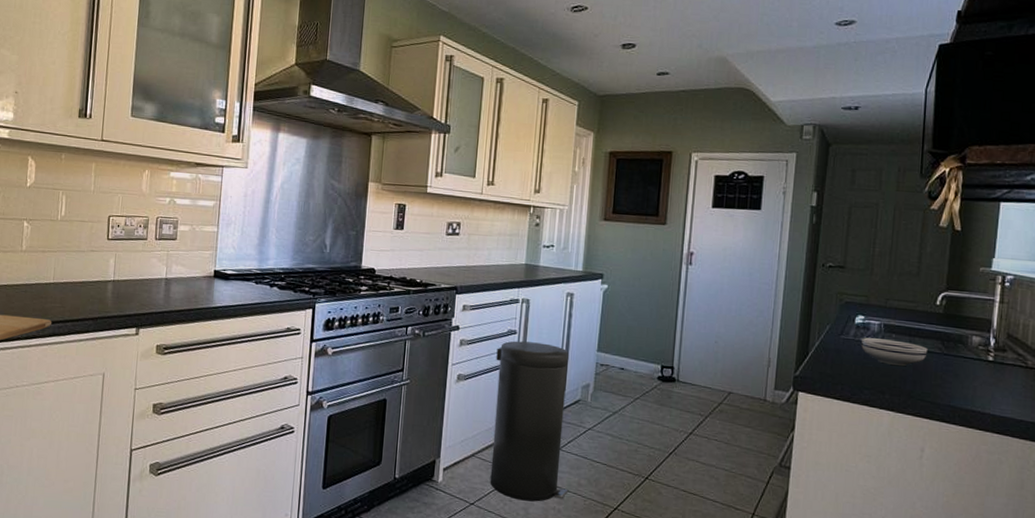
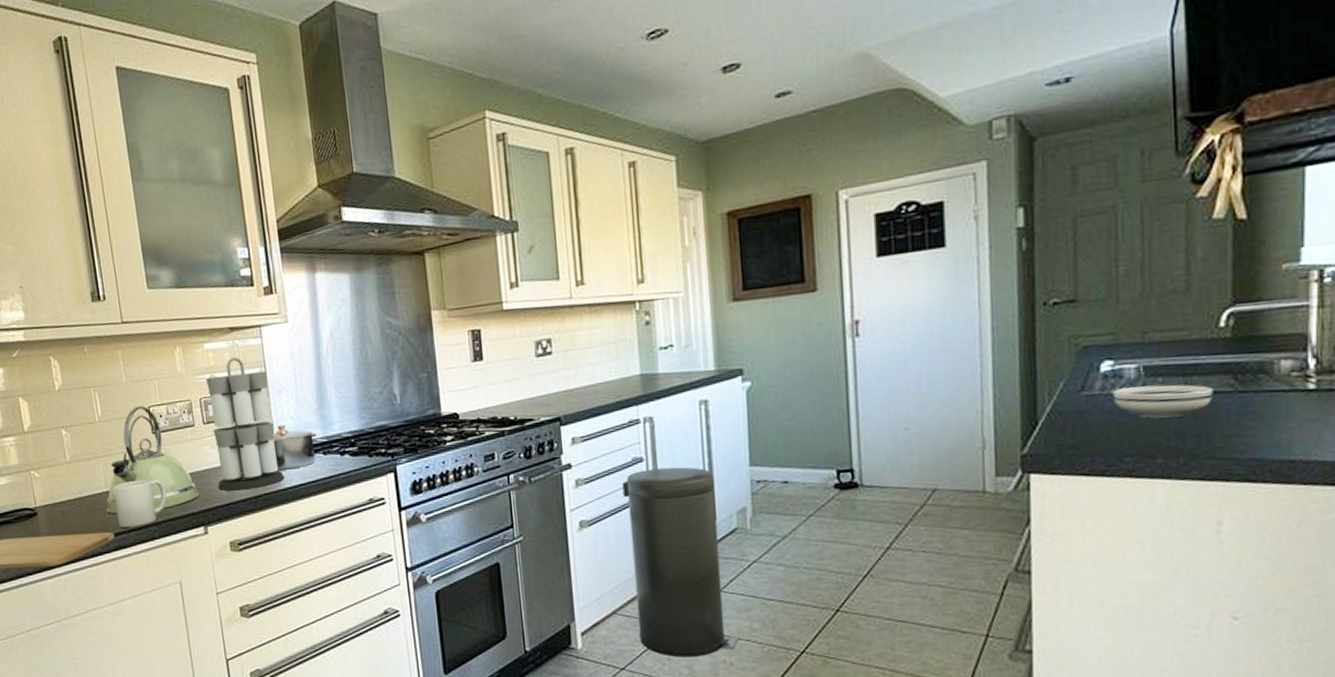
kettle: none [49,214,138,308] -> present [106,406,200,515]
mug: none [57,277,109,319] -> present [112,479,167,529]
spice rack: none [156,188,220,303] -> present [206,357,284,491]
cooking pot: none [212,251,253,292] -> present [272,424,317,471]

